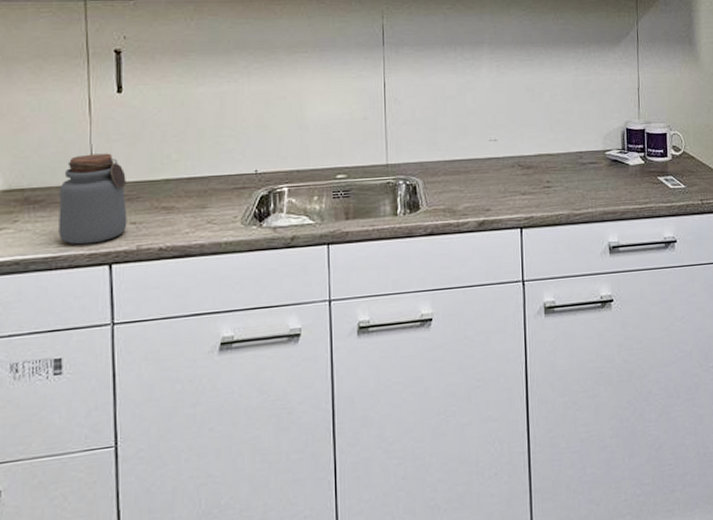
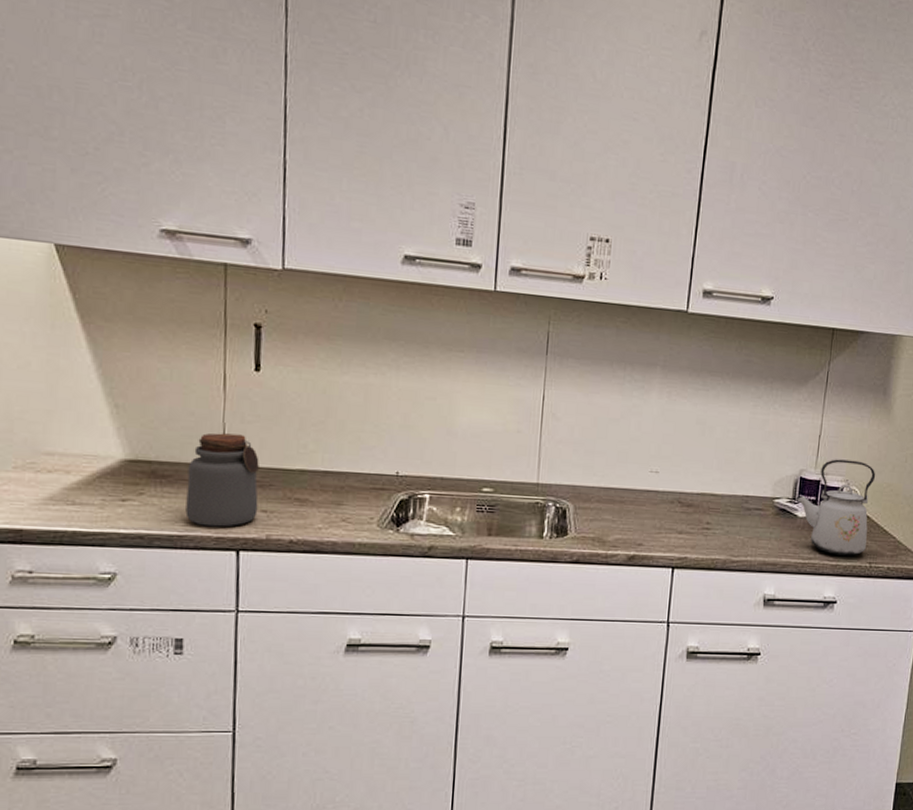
kettle: none [625,107,695,197] -> present [796,459,876,556]

